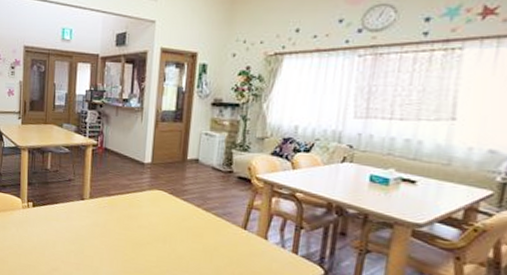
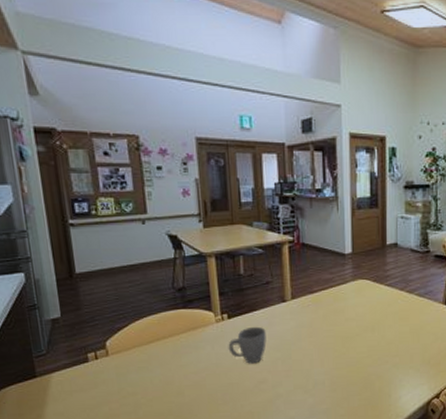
mug: none [30,217,64,252] -> present [228,326,267,364]

